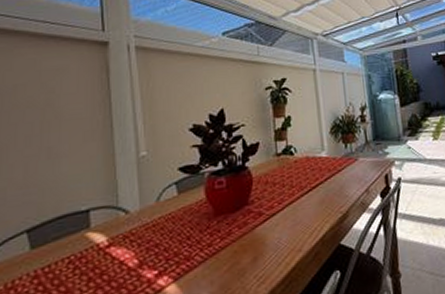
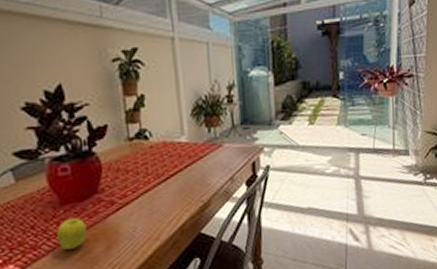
fruit: none [209,228,236,261] -> present [56,217,87,250]

